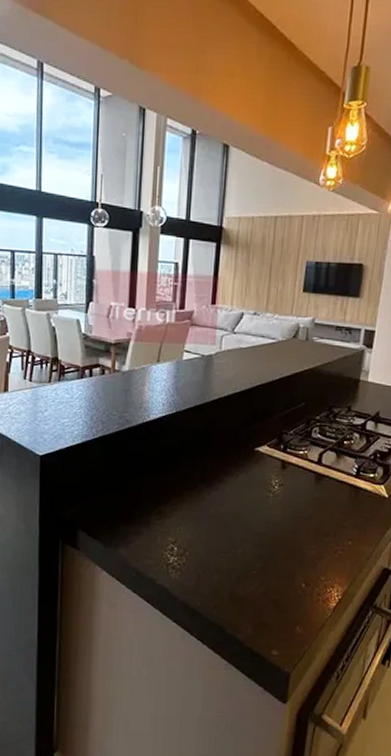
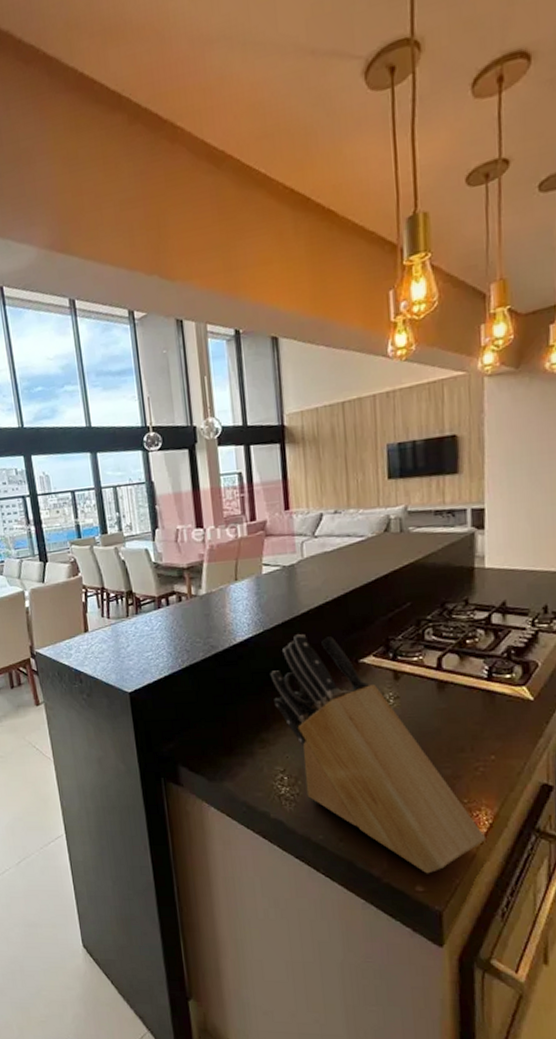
knife block: none [175,419,335,640] -> present [270,634,487,874]

